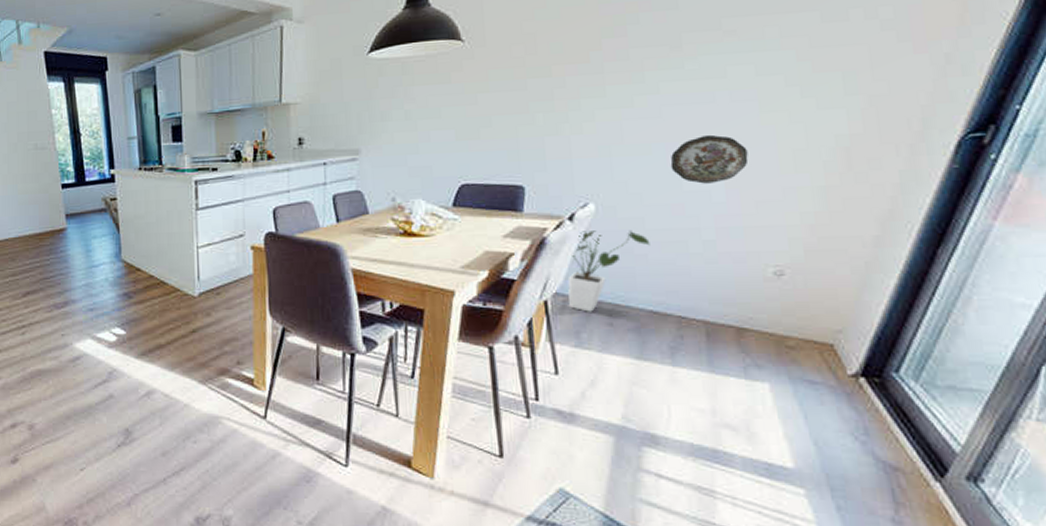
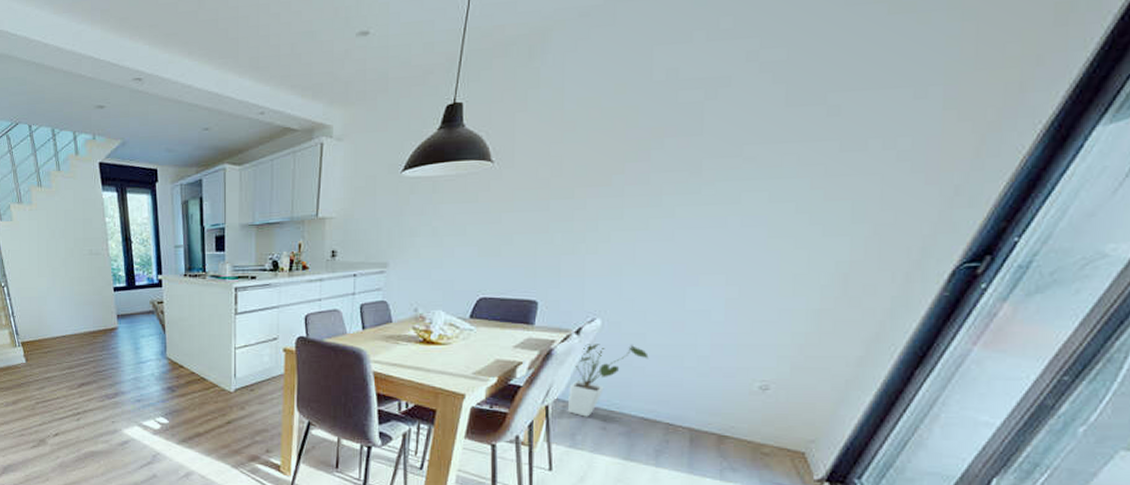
decorative plate: present [670,134,749,184] -> none [676,257,751,304]

